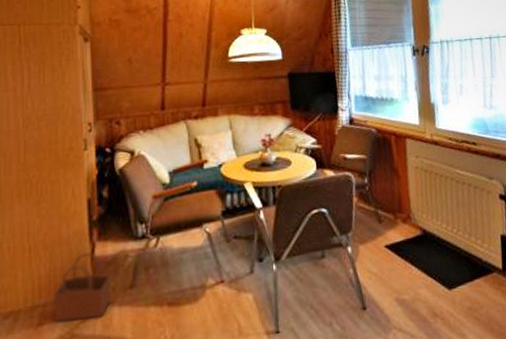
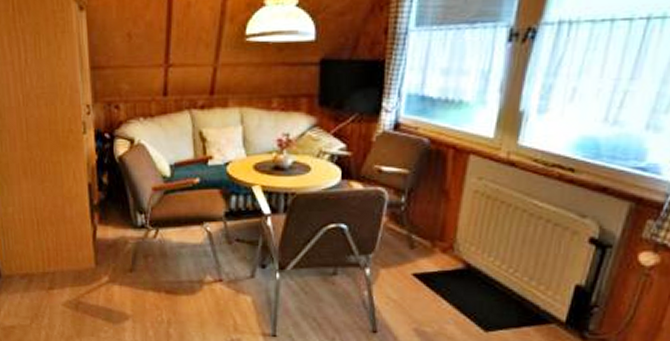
basket: present [53,252,112,323] -> none [61,233,113,292]

